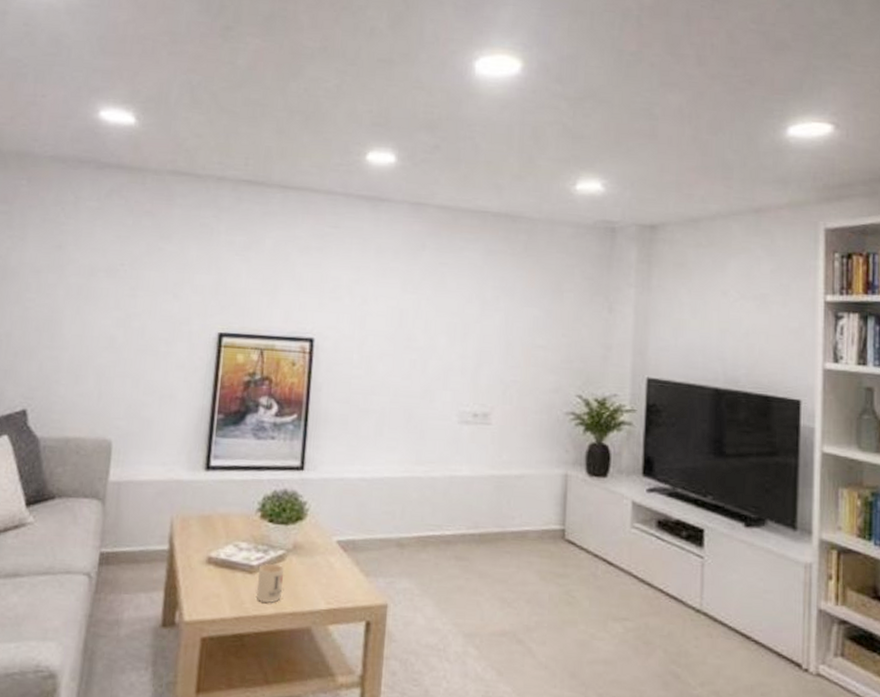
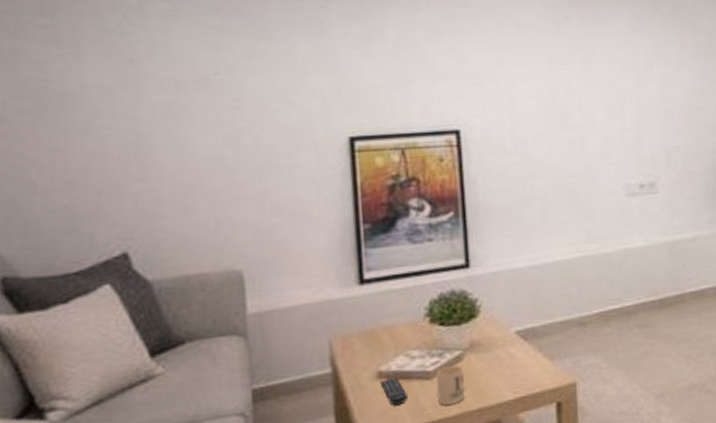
remote control: none [207,565,230,594] -> present [379,378,408,406]

